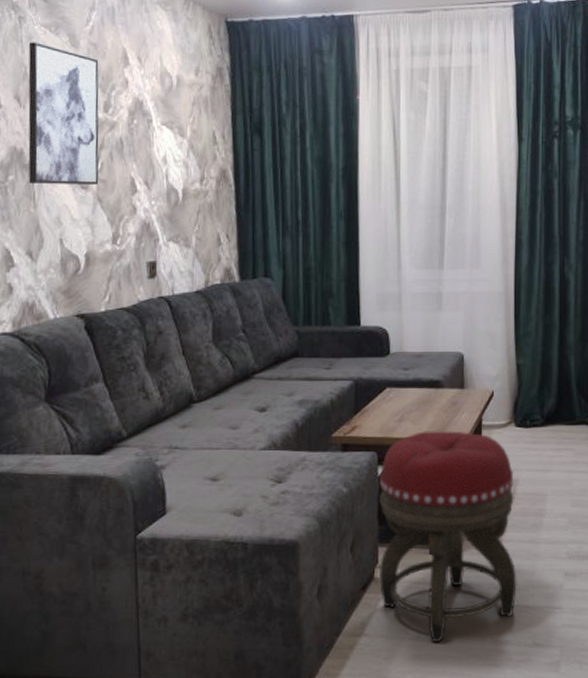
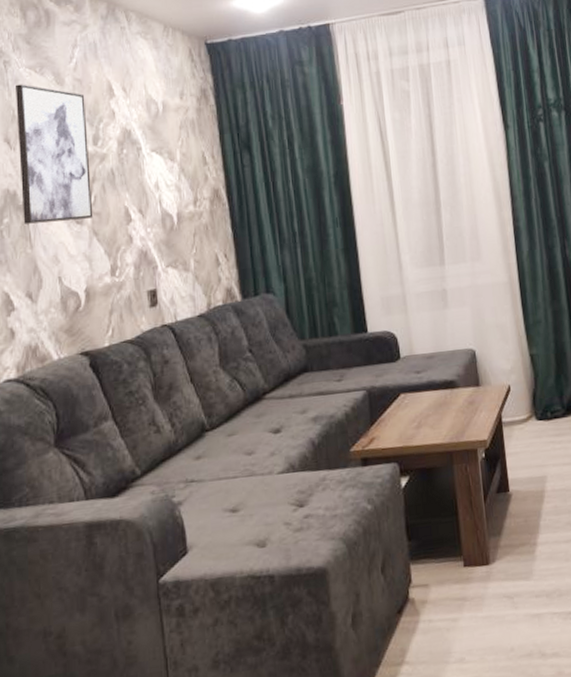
footstool: present [378,431,517,643] -> none [403,431,559,665]

